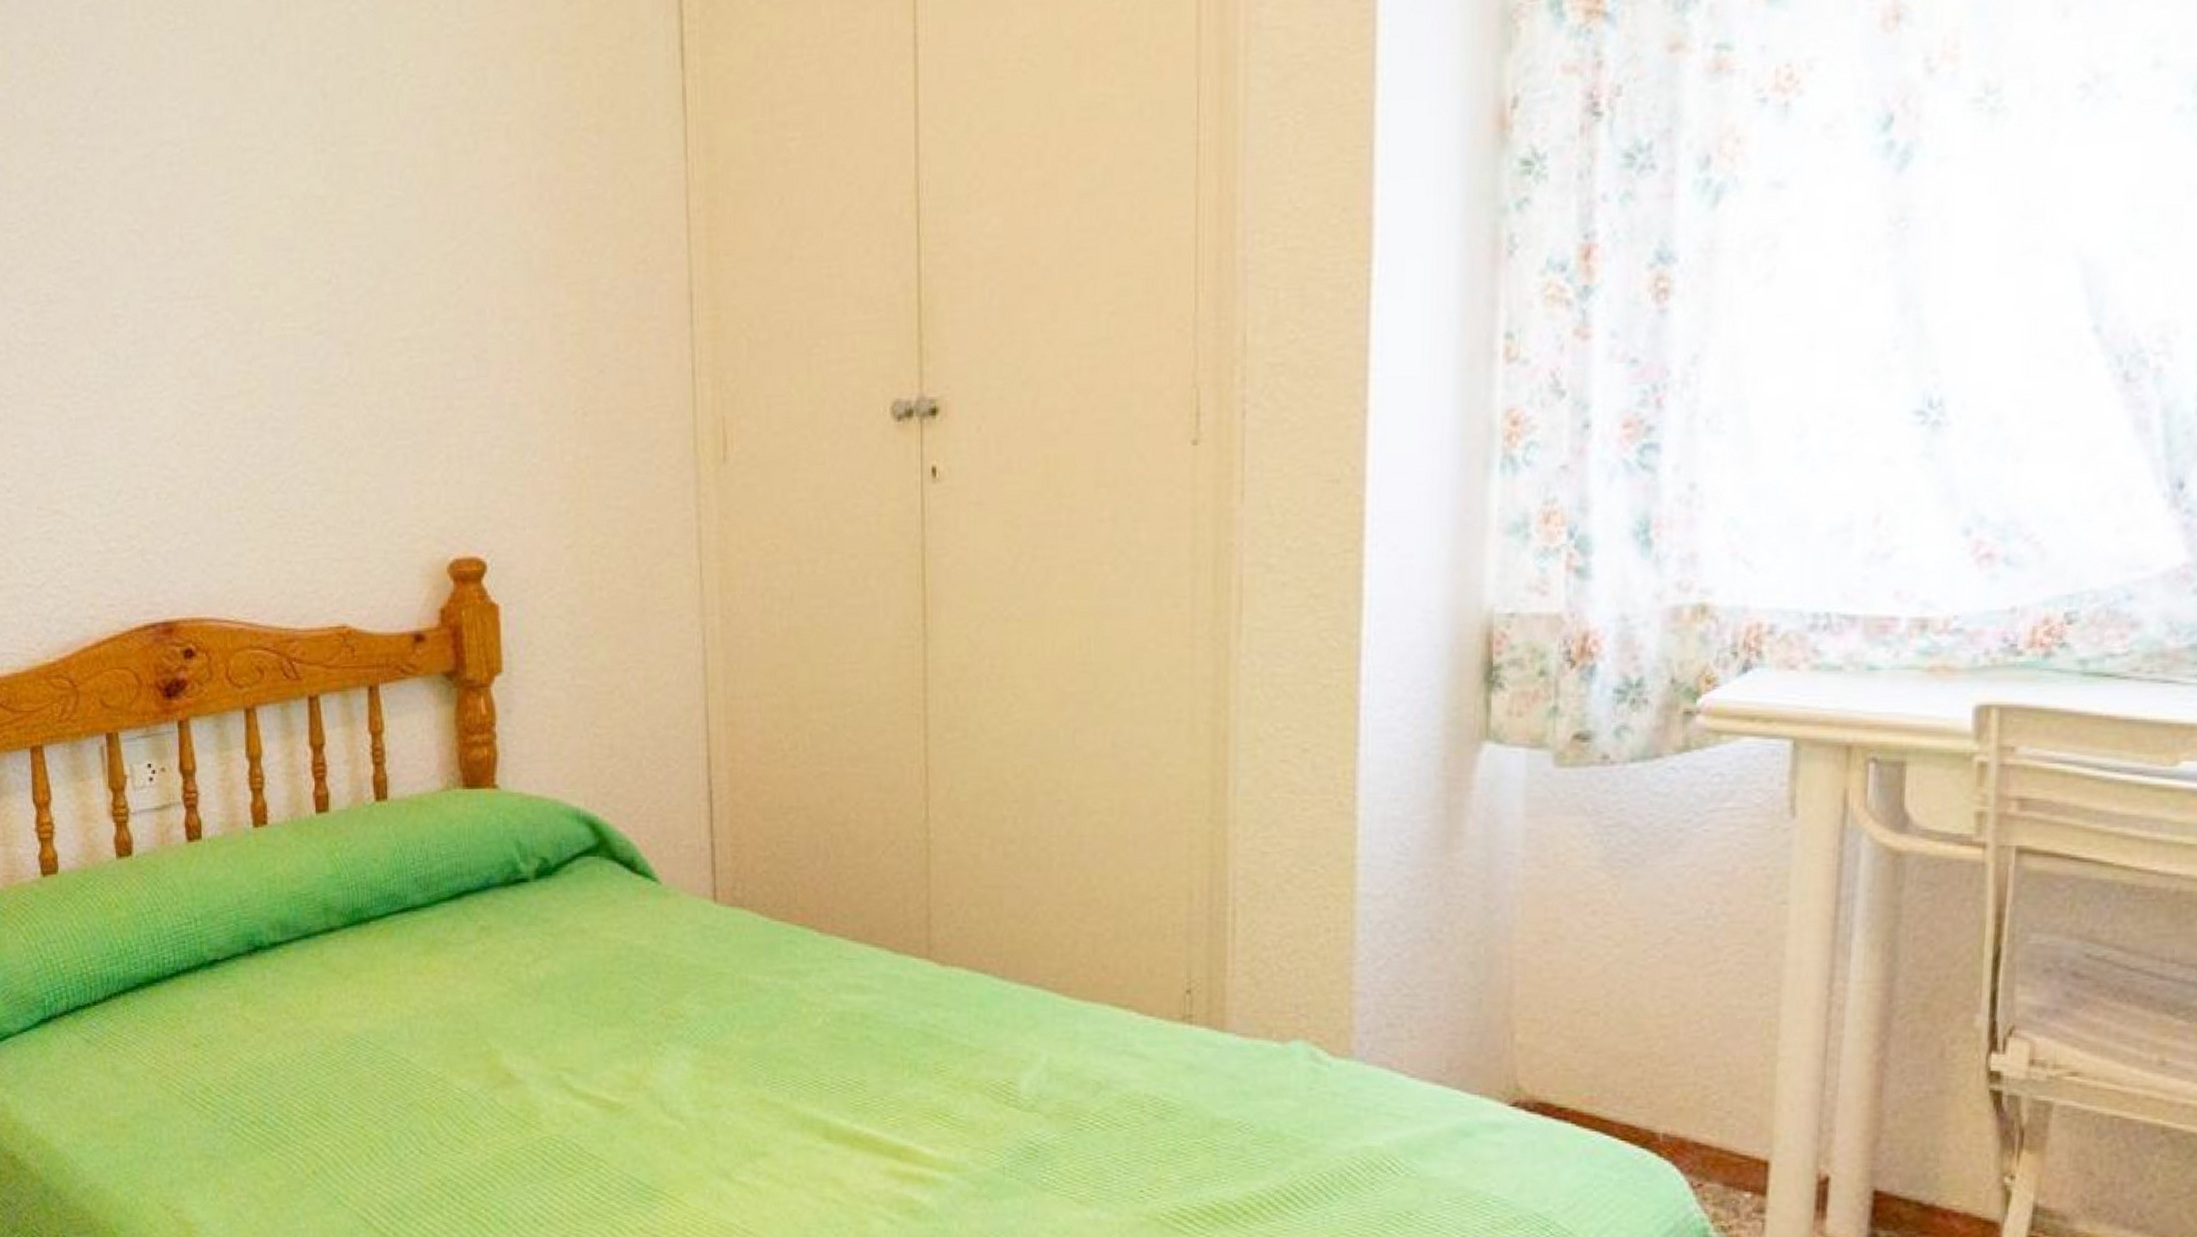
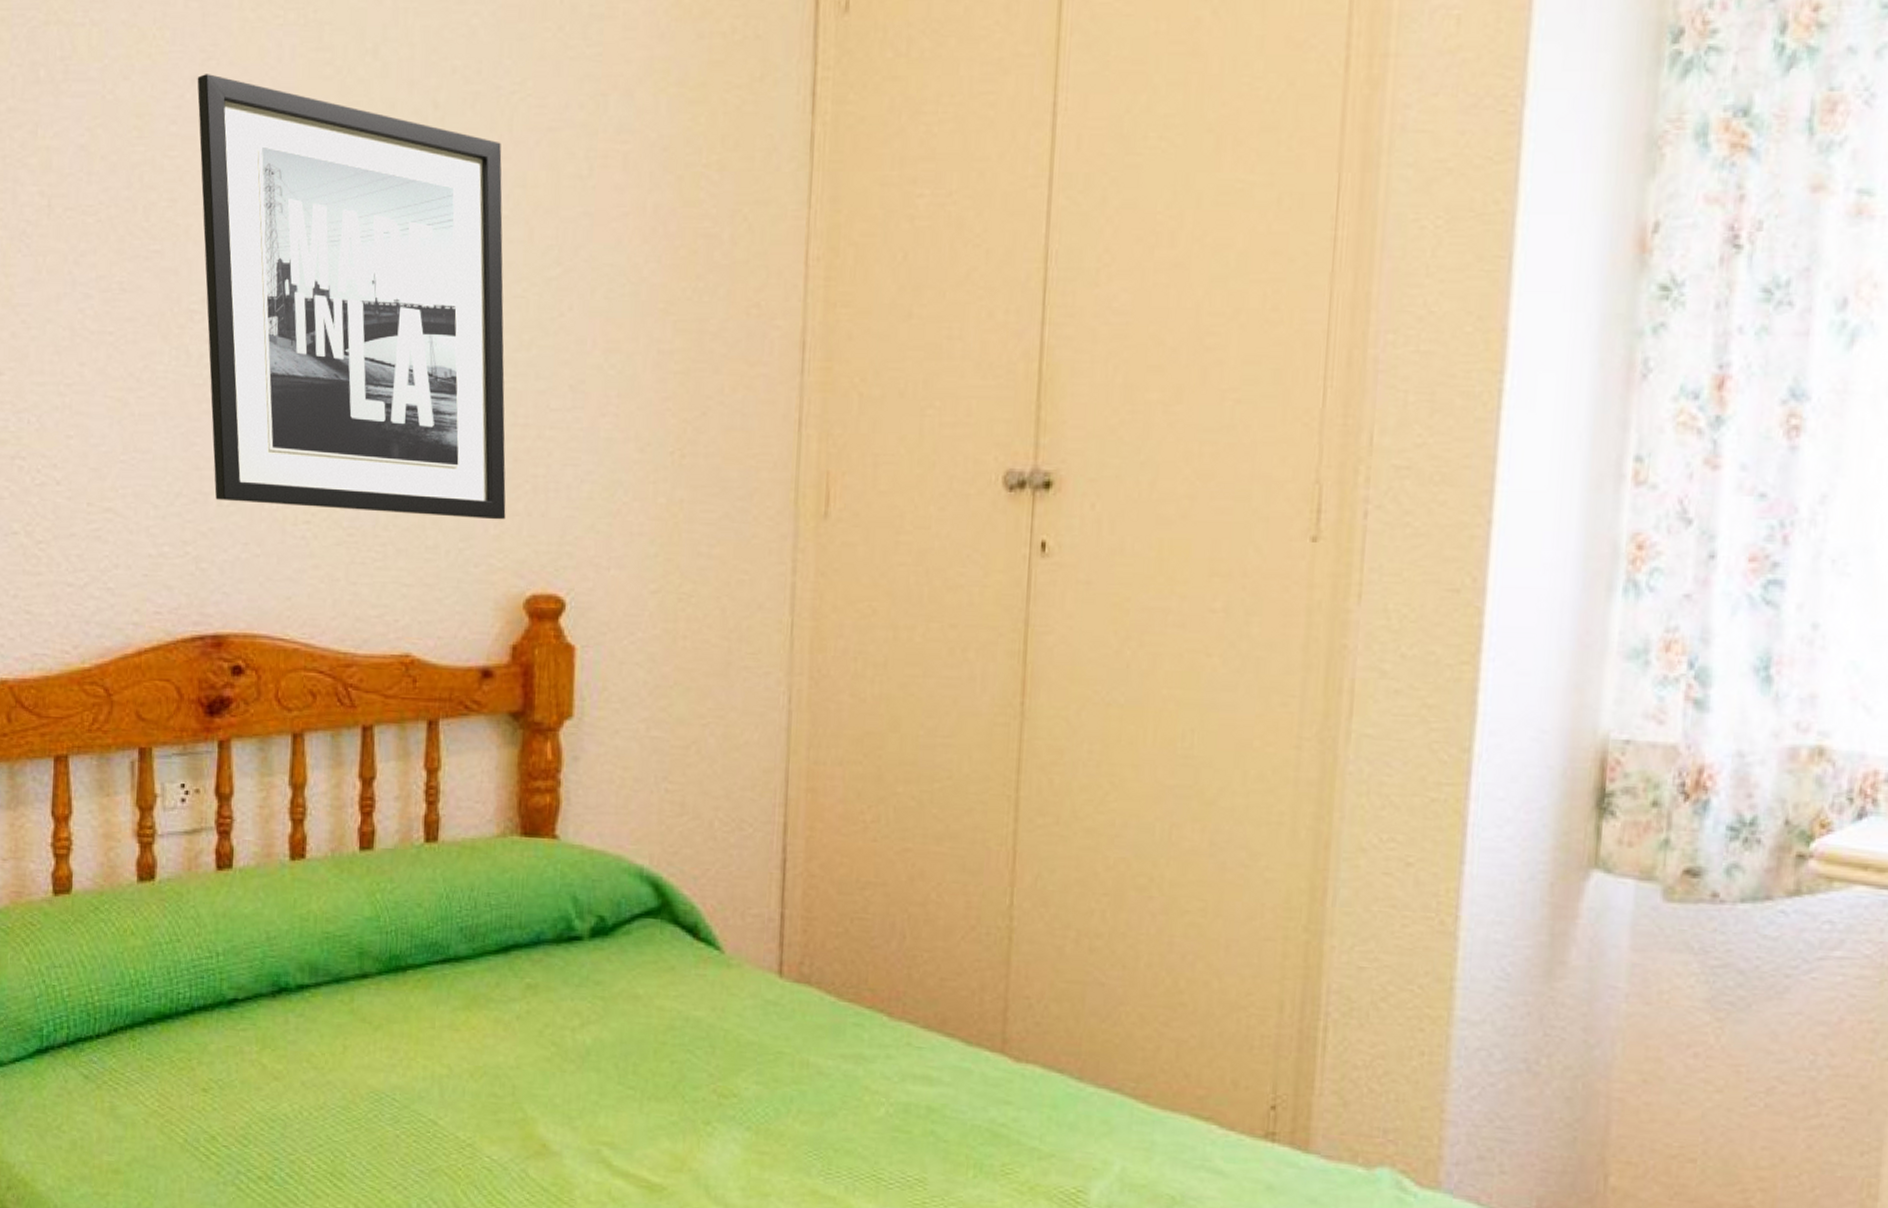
wall art: none [99,85,424,495] -> present [197,74,506,520]

